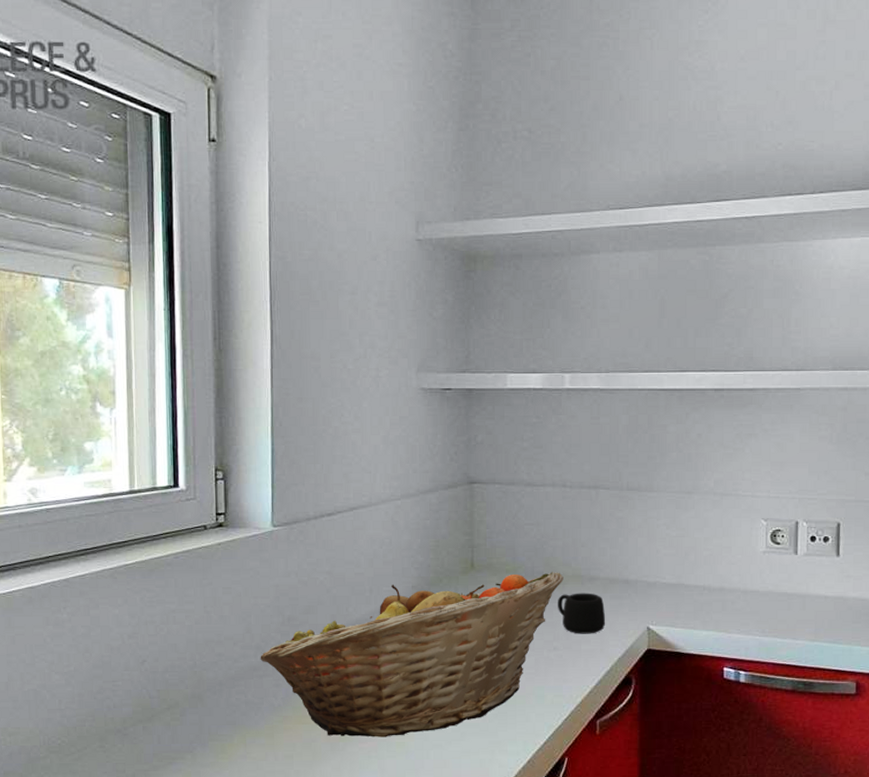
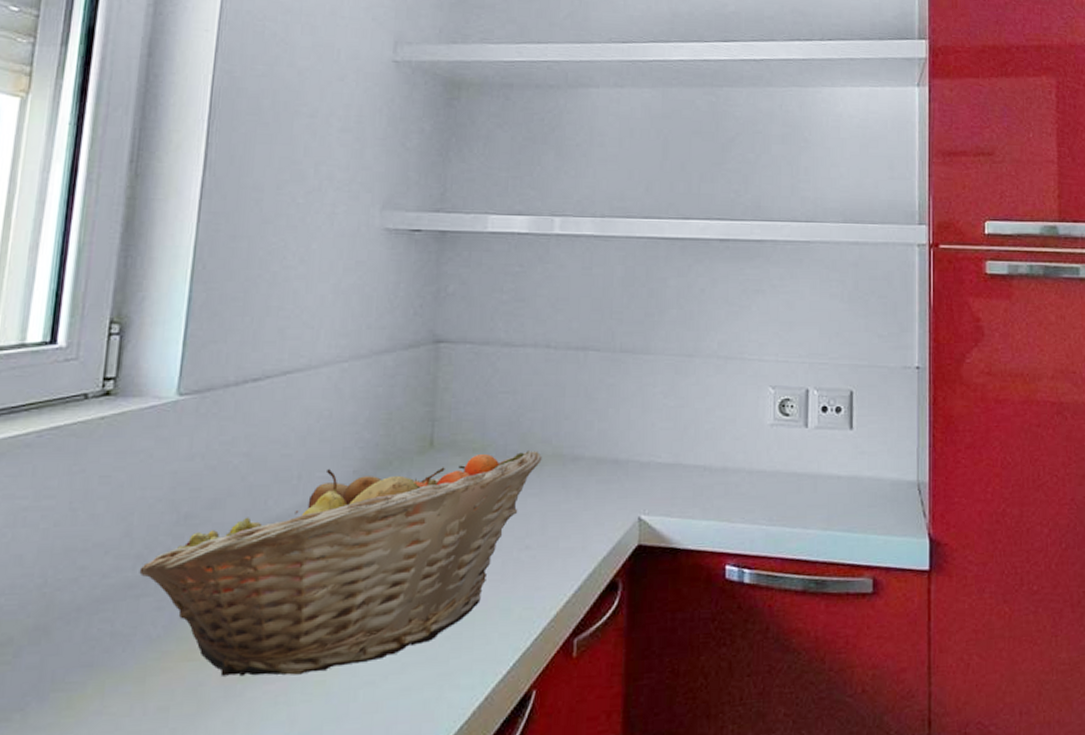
mug: present [558,593,606,634] -> none [533,476,590,528]

